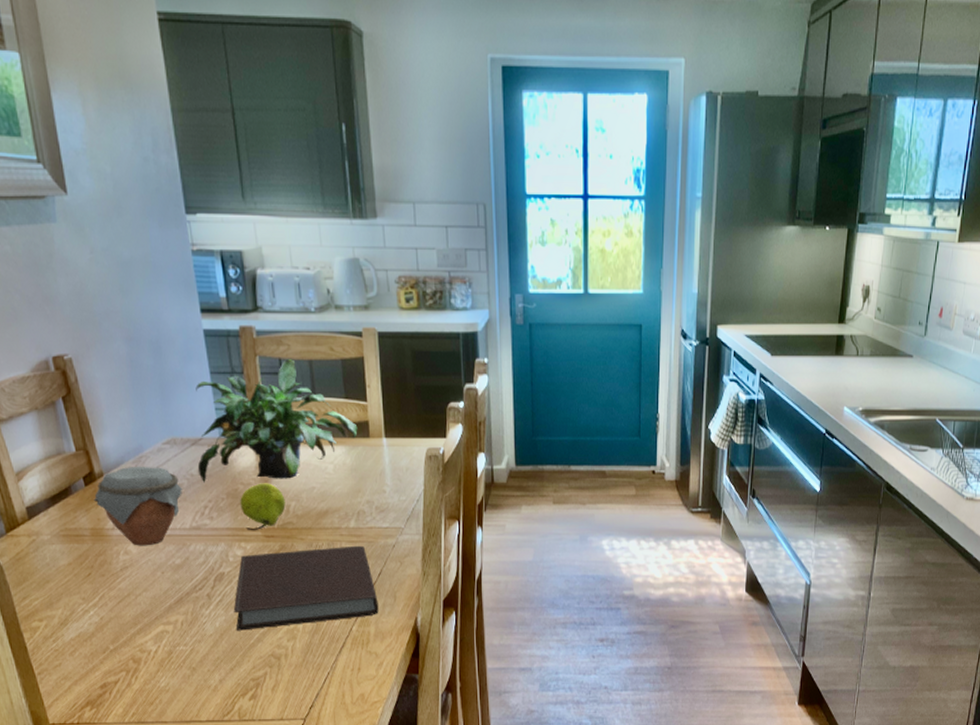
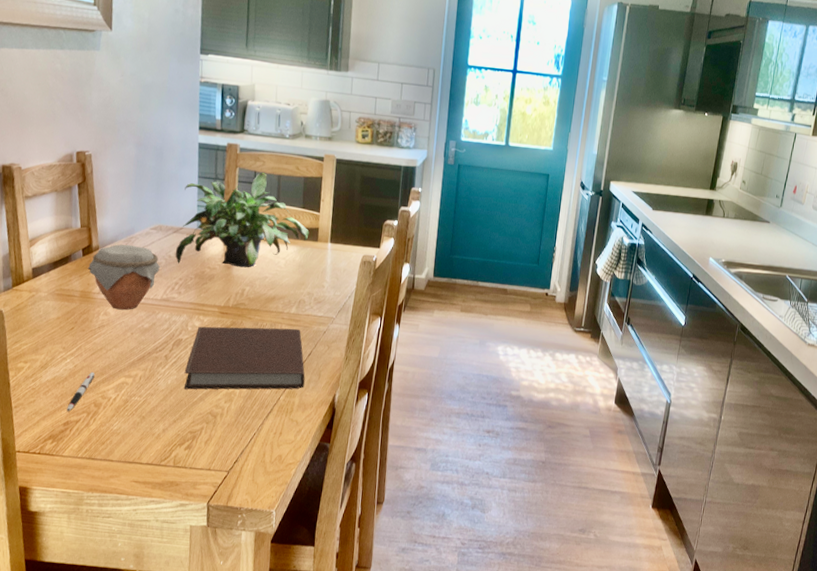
pen: none [101,622,127,672] -> present [66,371,95,412]
fruit: present [240,483,286,531] -> none [204,269,242,308]

